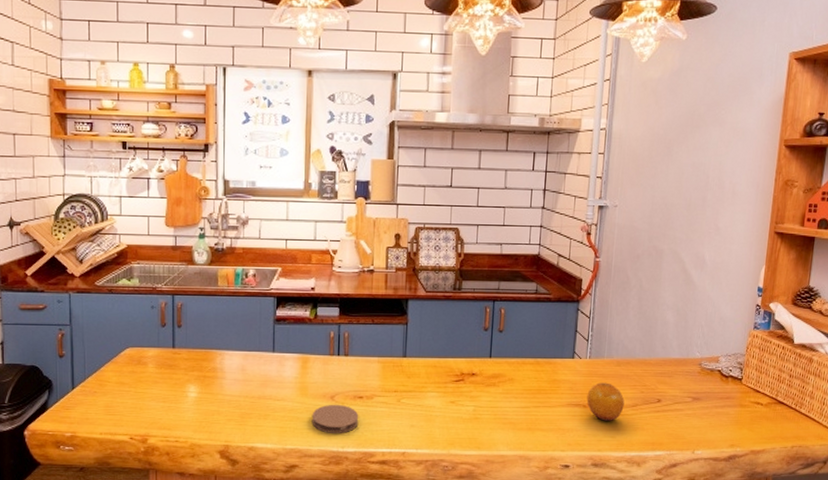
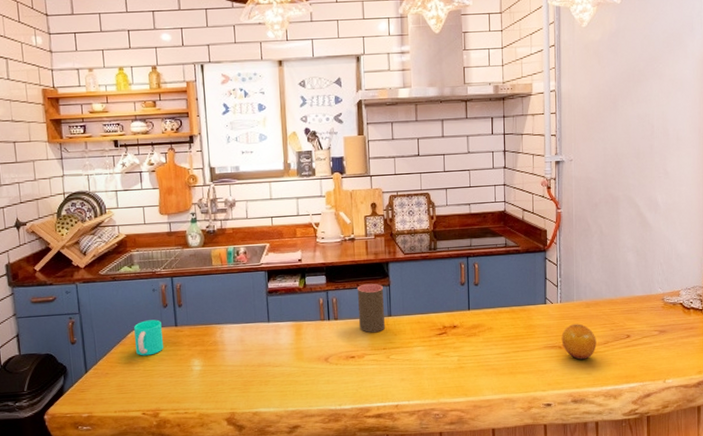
cup: none [128,339,158,377] -> present [134,319,163,356]
coaster: present [311,404,359,433] -> none [309,365,353,393]
cup: none [371,320,400,374] -> present [357,283,385,333]

